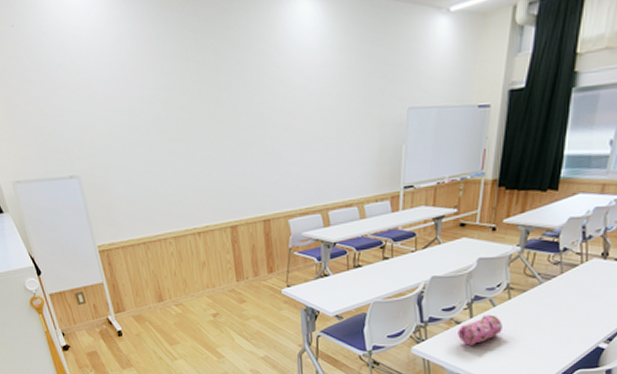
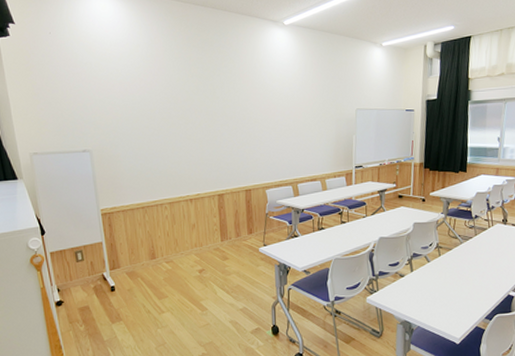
pencil case: present [458,314,502,346] -> none [402,269,436,295]

